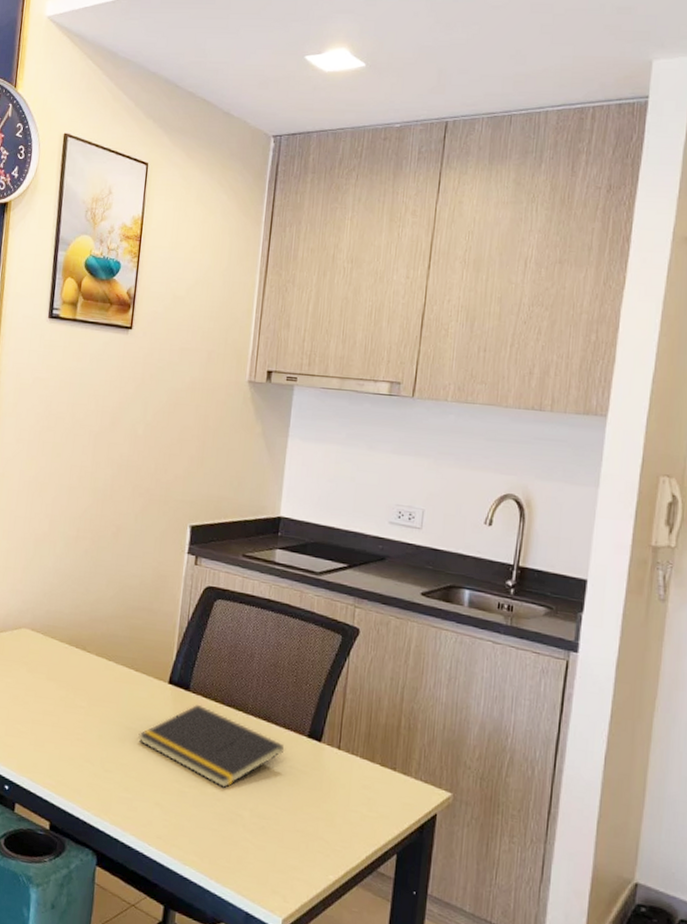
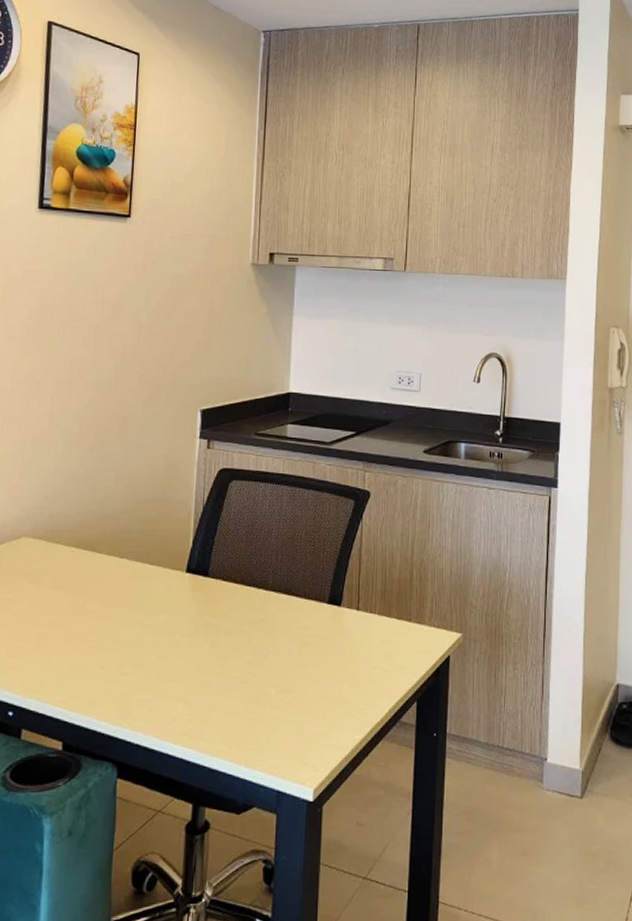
notepad: present [138,705,285,788] -> none [157,590,307,669]

